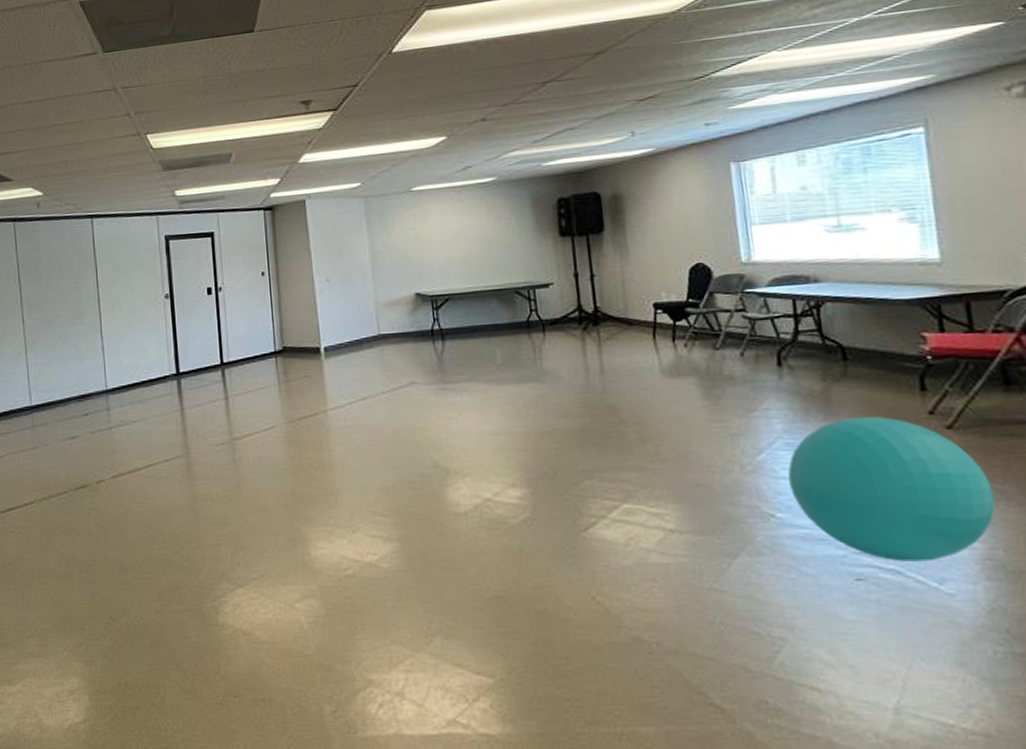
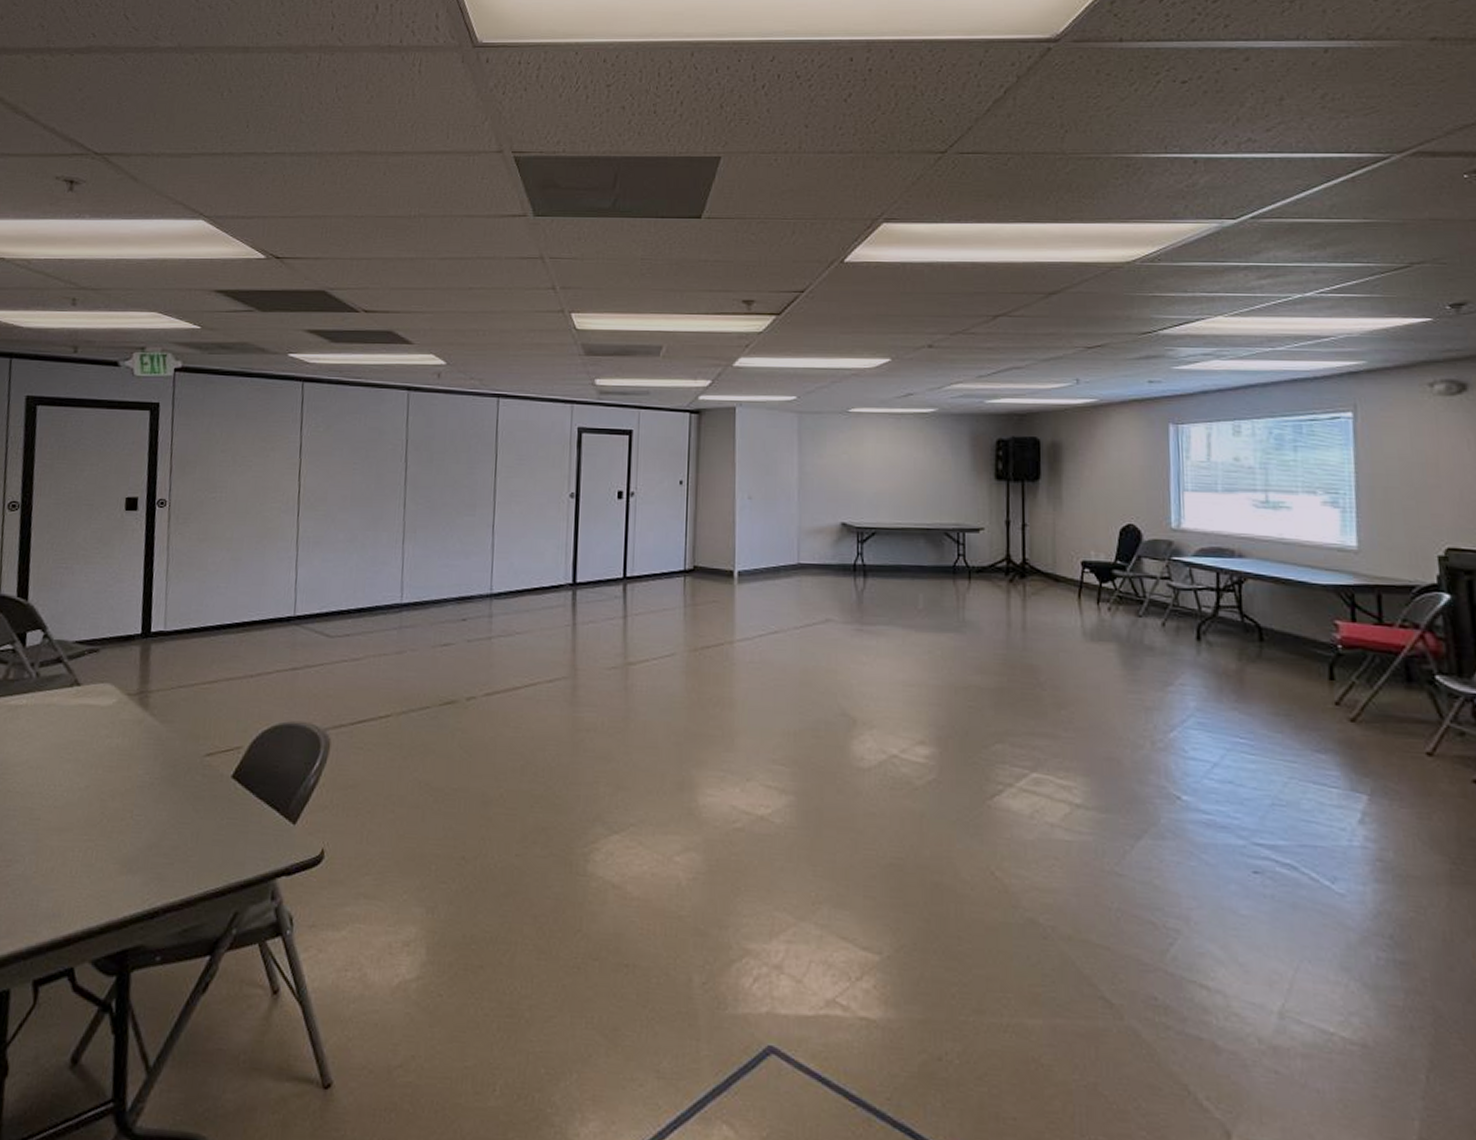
exercise ball: present [787,416,996,562] -> none [1197,700,1389,859]

